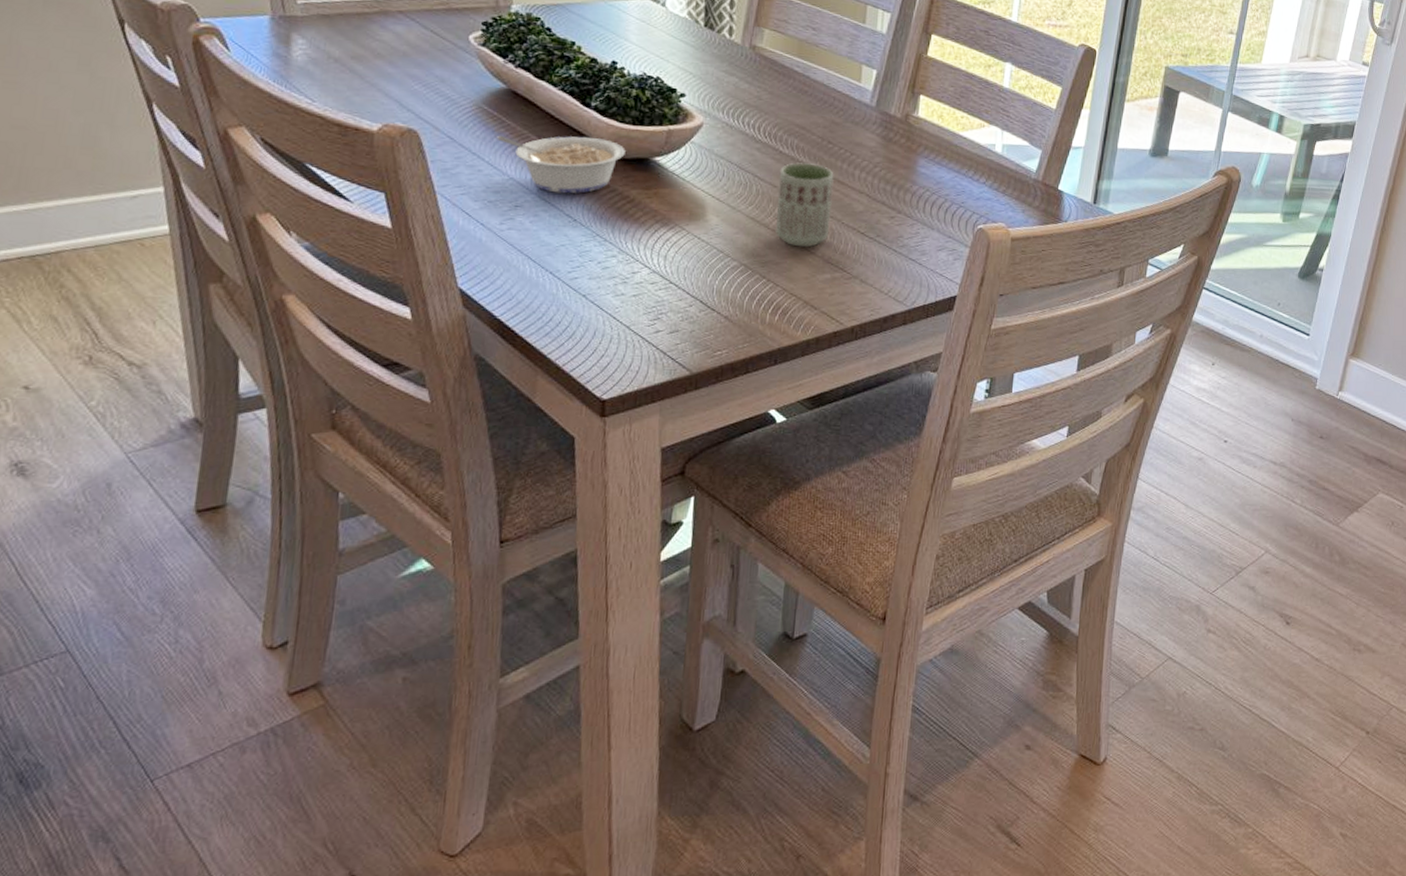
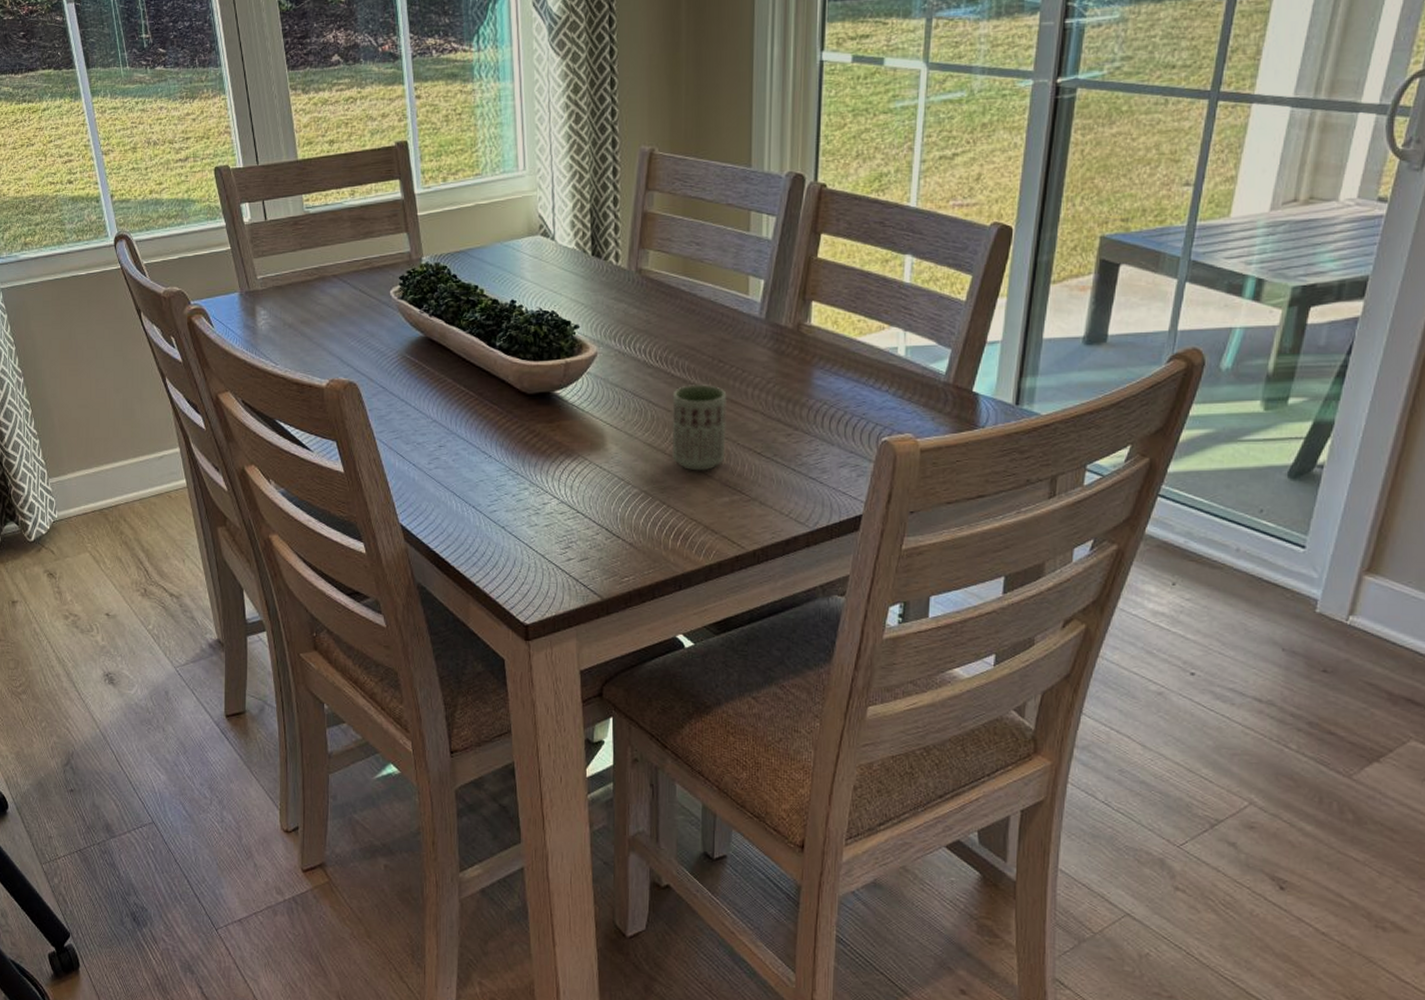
legume: present [497,135,626,194] -> none [420,377,529,432]

